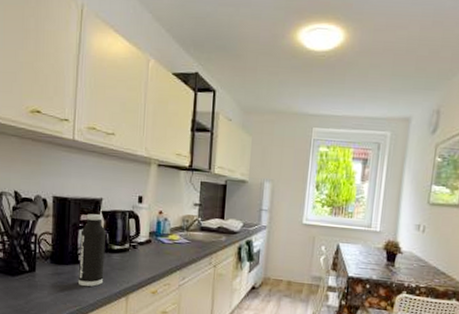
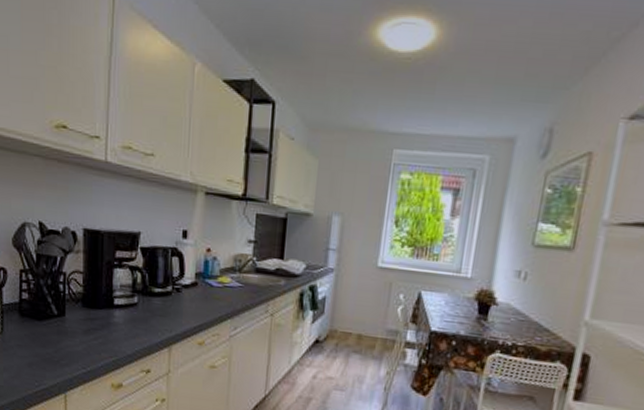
water bottle: present [79,213,106,287] -> none [114,250,145,335]

